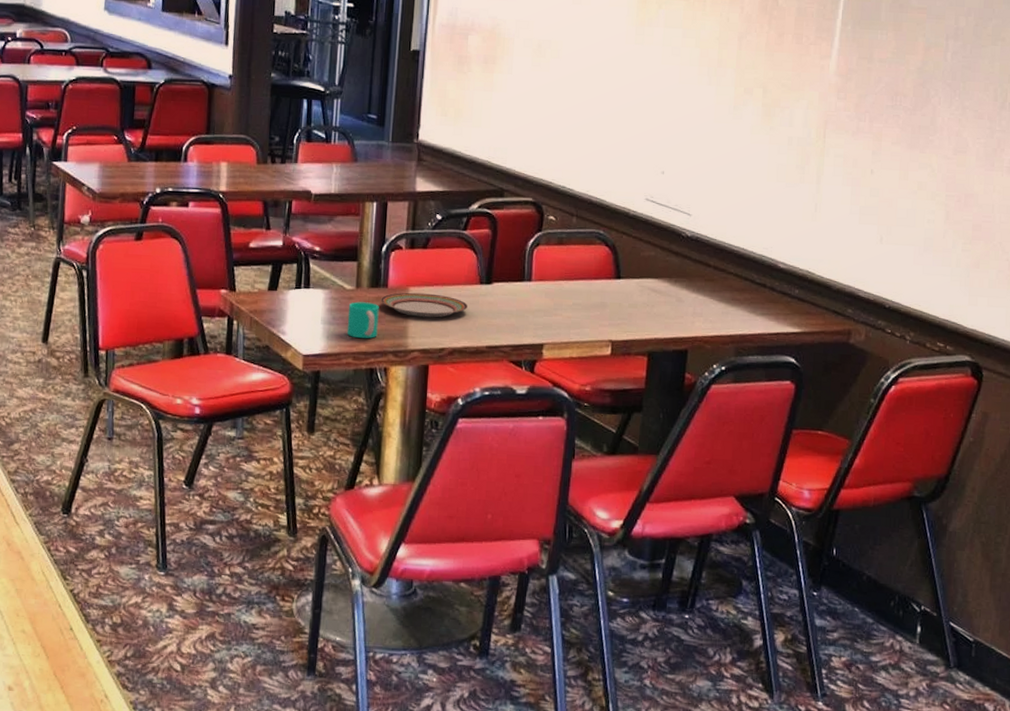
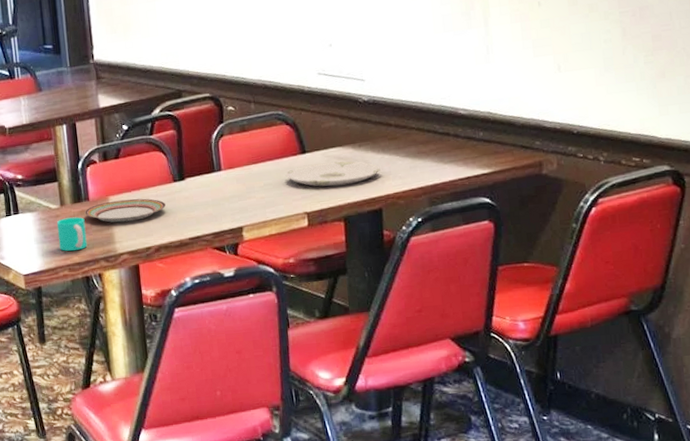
plate: none [596,291,694,320] -> present [285,161,382,187]

